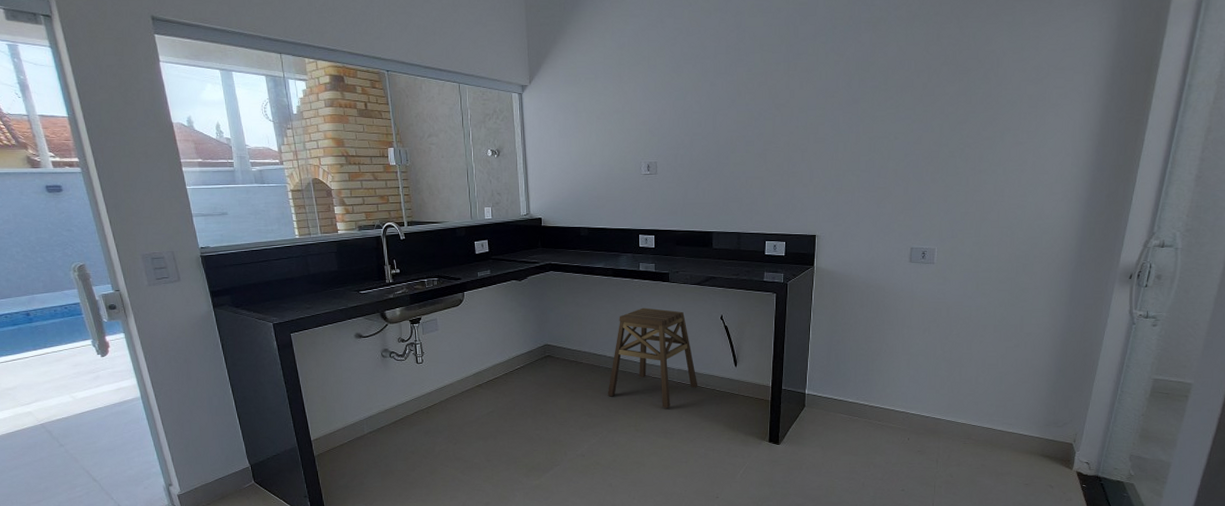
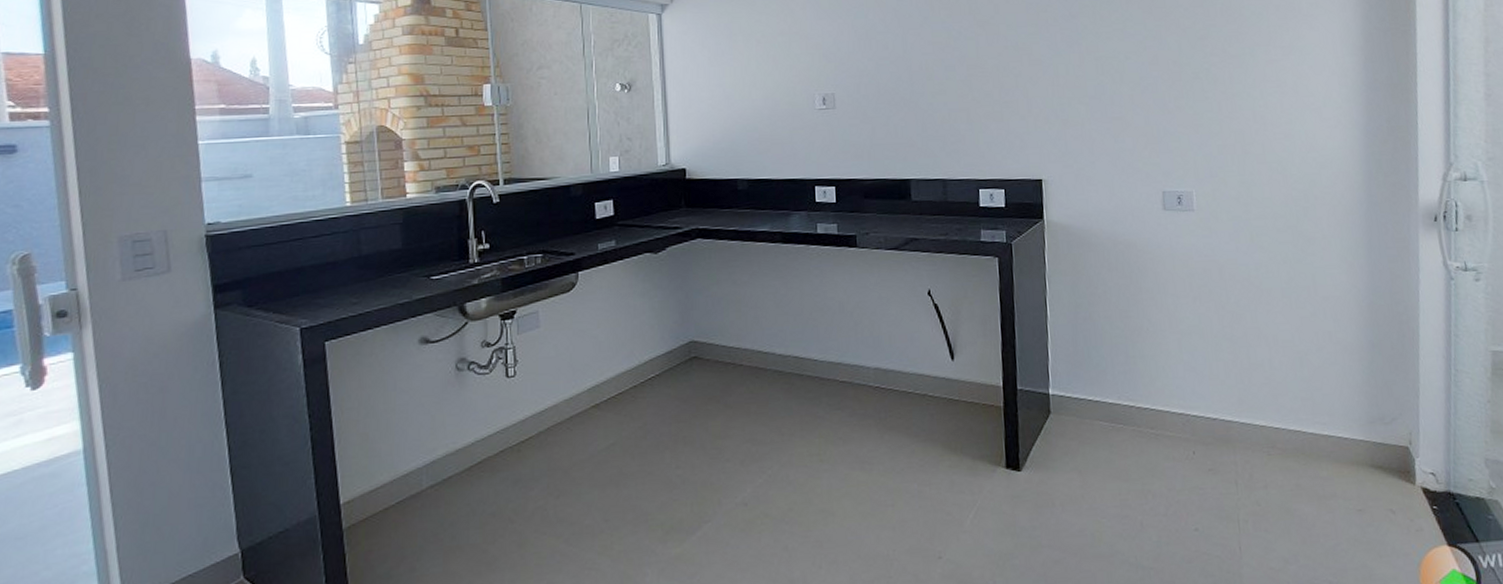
stool: present [607,307,698,409] -> none [778,283,904,426]

